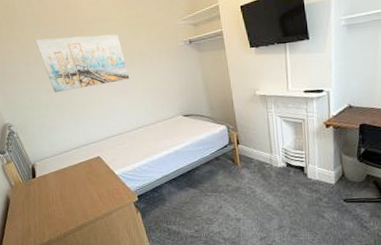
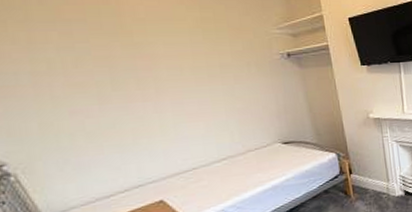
wall art: present [35,34,130,93] -> none [46,39,207,116]

